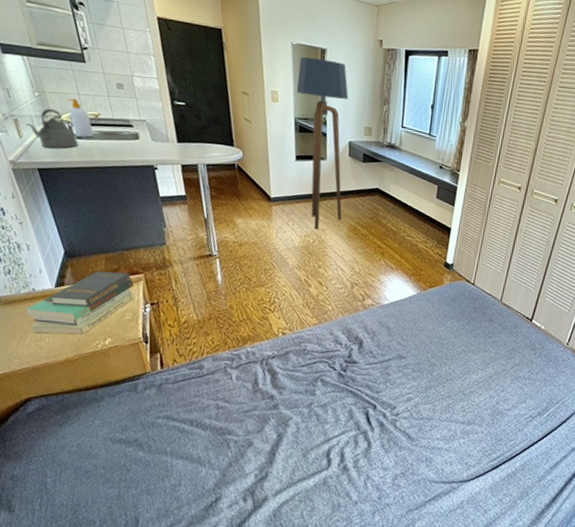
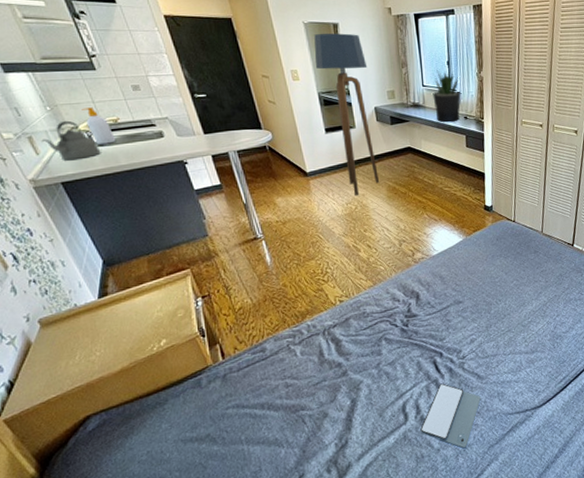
books: present [26,271,134,335] -> none [70,270,183,349]
smartphone: none [341,436,408,508] -> present [420,383,481,450]
planter: none [410,112,441,170] -> present [432,70,461,123]

